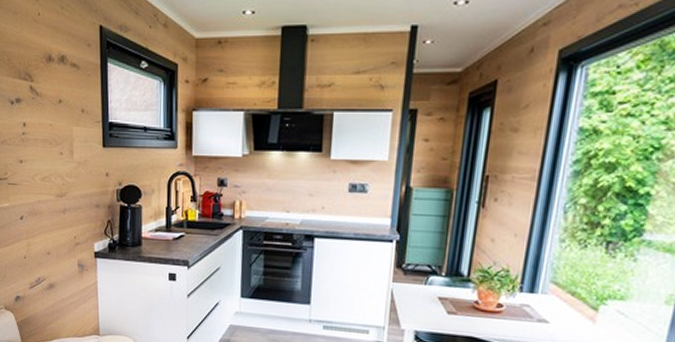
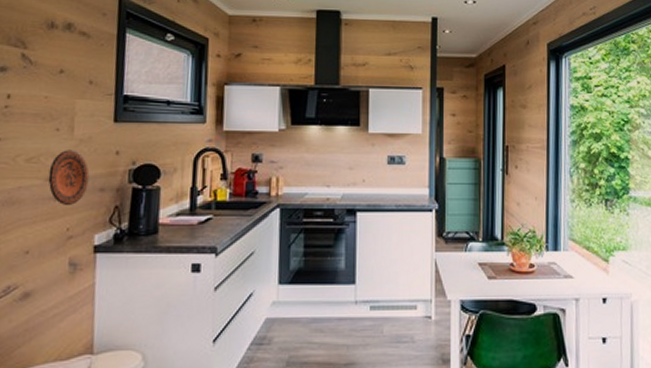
decorative plate: none [58,171,87,219] -> present [48,150,90,206]

